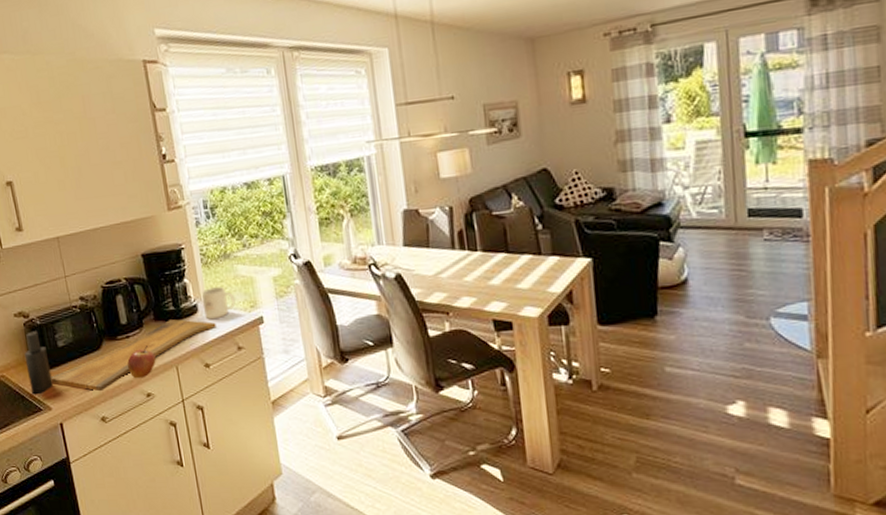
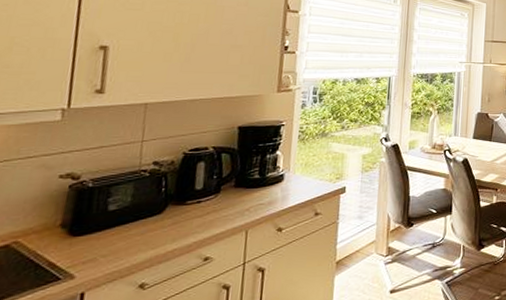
soap dispenser: present [24,331,53,394] -> none [52,193,92,261]
cutting board: present [50,319,216,392] -> none [85,187,299,257]
fruit: present [127,346,156,379] -> none [189,211,226,243]
mug: present [201,287,236,320] -> none [289,160,323,188]

